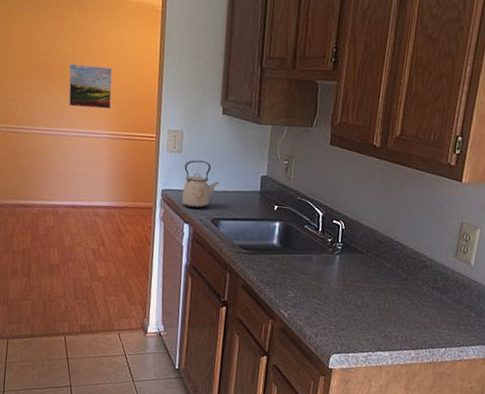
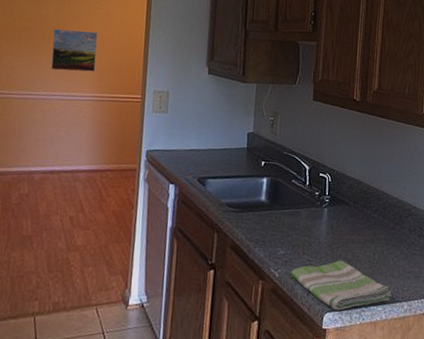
kettle: present [181,160,219,209] -> none [166,119,206,169]
dish towel: none [300,306,400,353] -> present [291,260,392,311]

